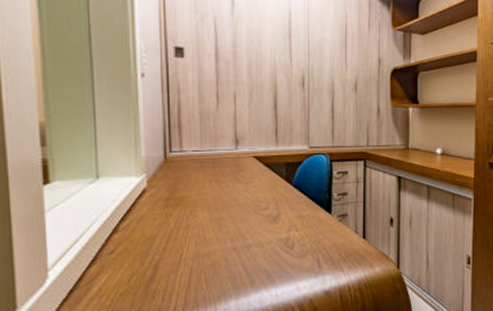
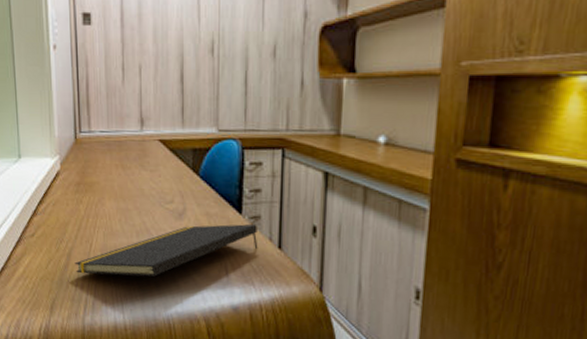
notepad: none [162,220,346,284] -> present [75,223,258,277]

